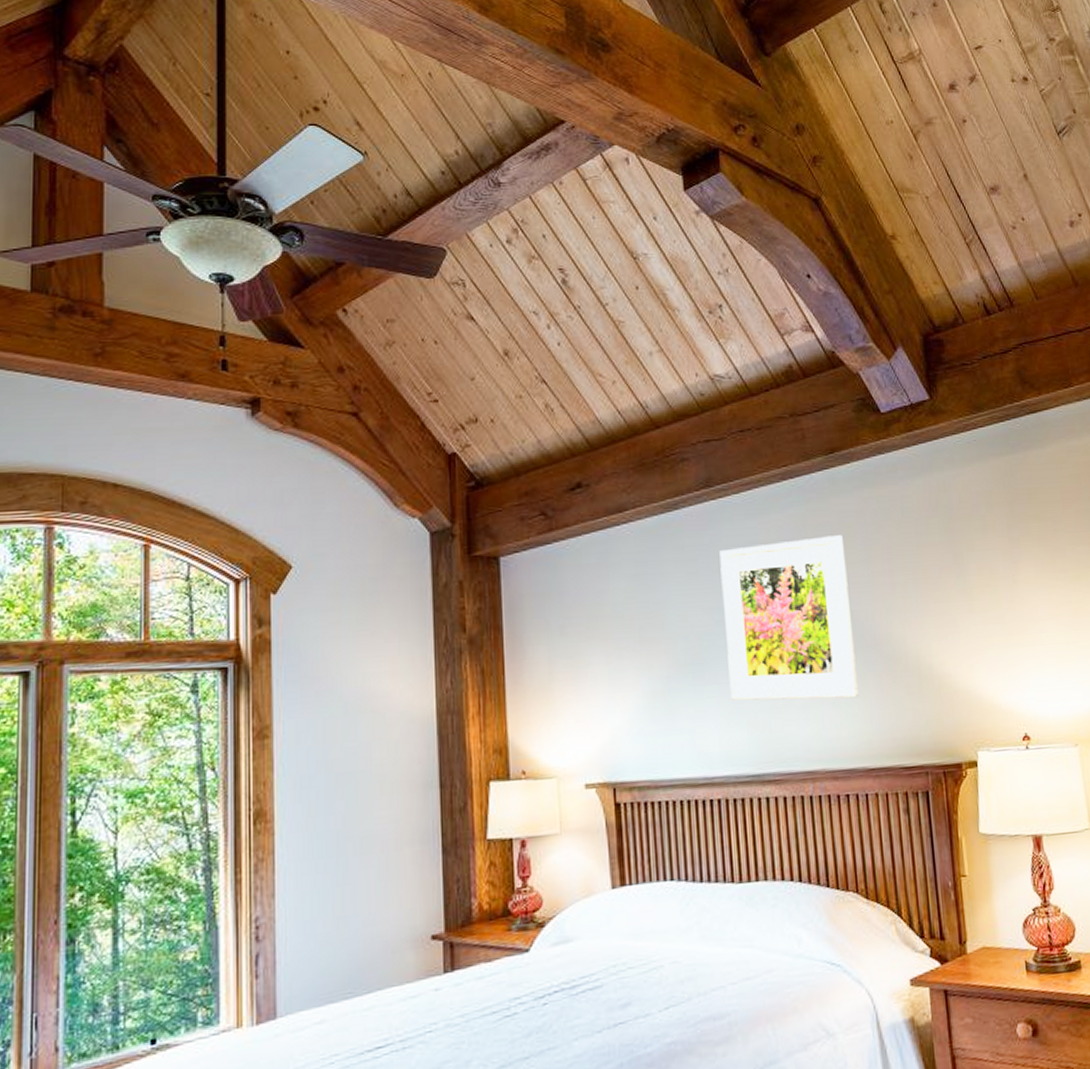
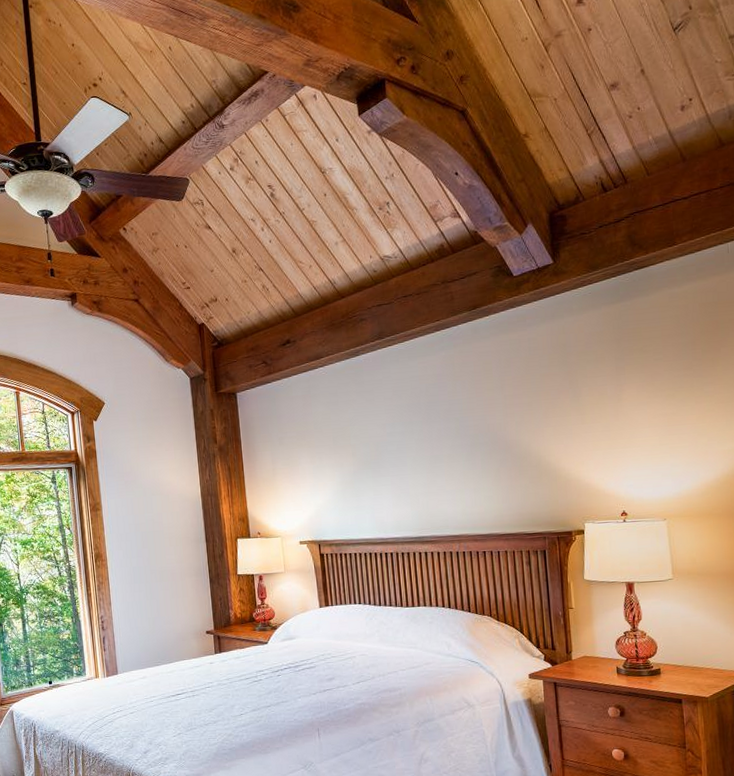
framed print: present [719,535,858,701] -> none [389,370,493,488]

